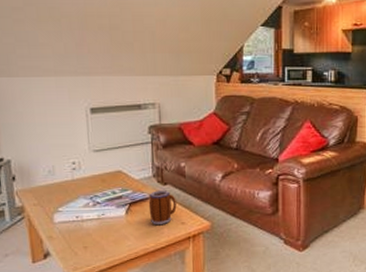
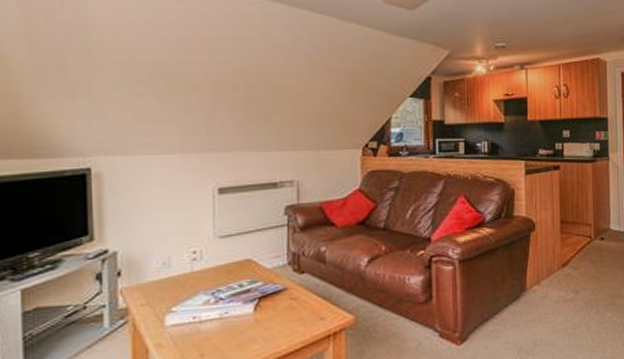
mug: present [148,190,177,226] -> none [281,280,315,323]

